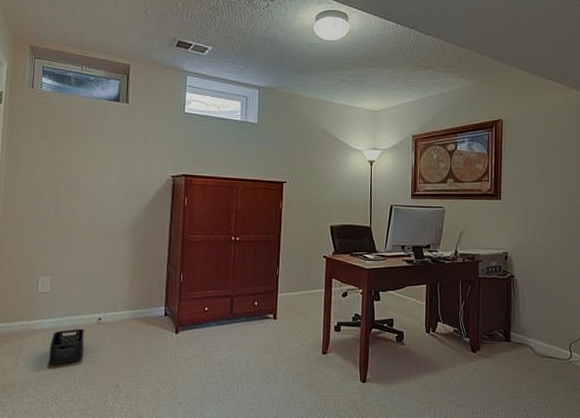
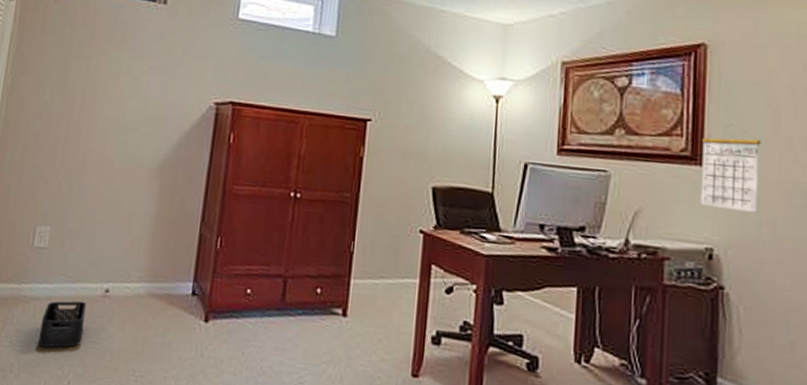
calendar: none [500,171,535,227] -> present [700,123,761,213]

